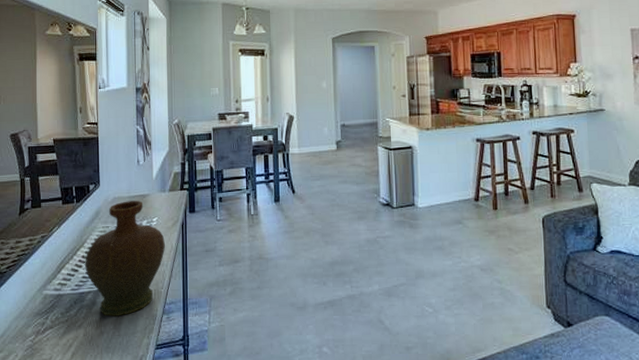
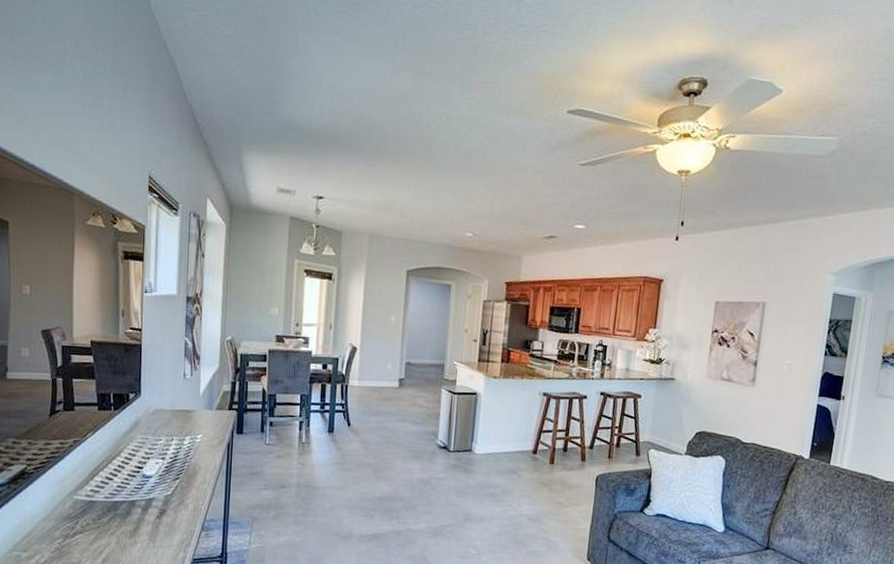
decorative vase: present [85,201,166,316] -> none [120,414,209,528]

